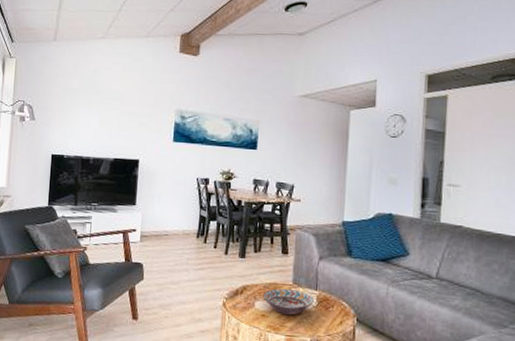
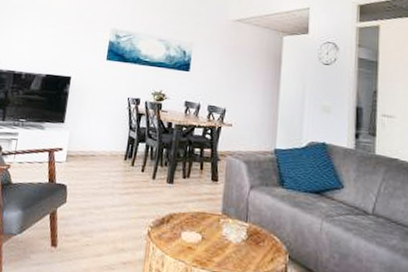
decorative bowl: present [263,288,314,316] -> none [190,218,244,250]

